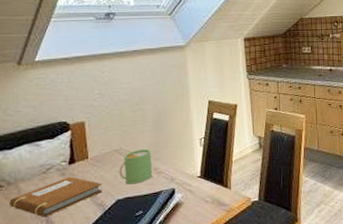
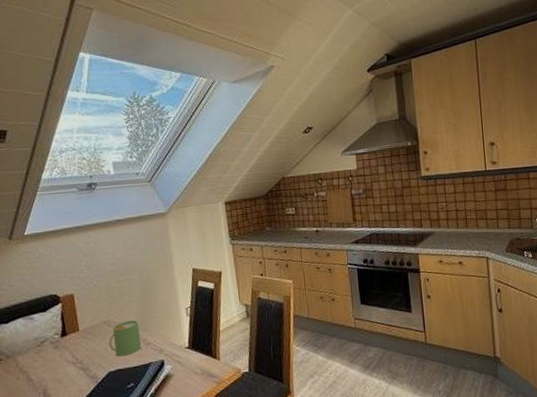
notebook: present [9,176,102,218] -> none [9,349,94,390]

